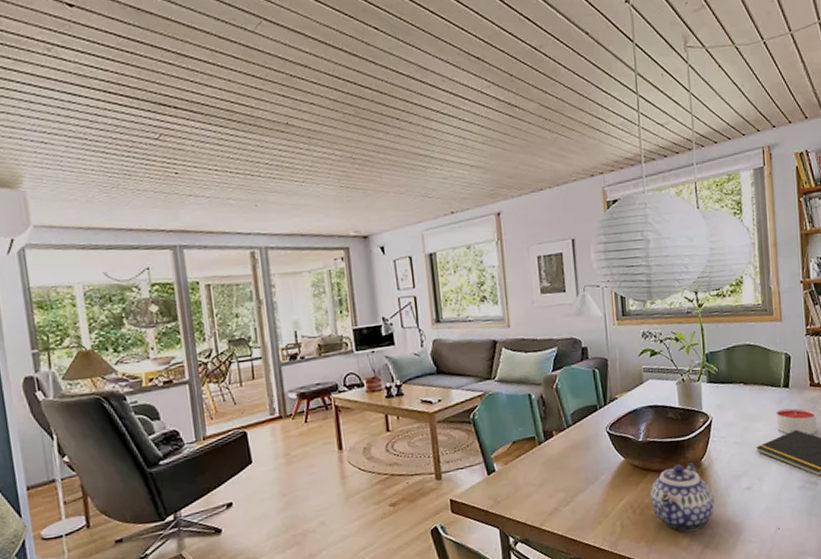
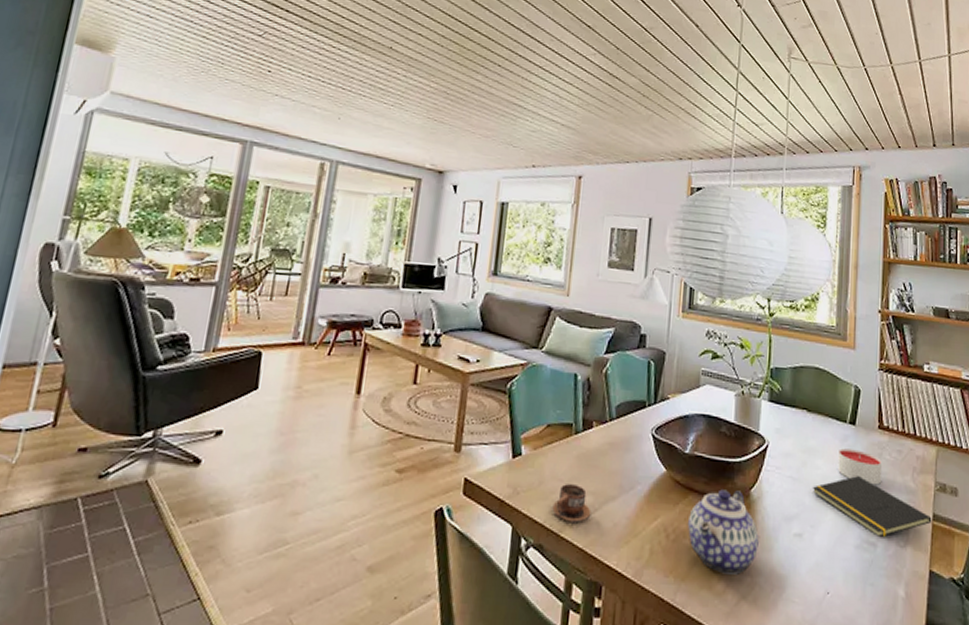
cup: none [529,485,565,517] -> present [551,484,591,524]

